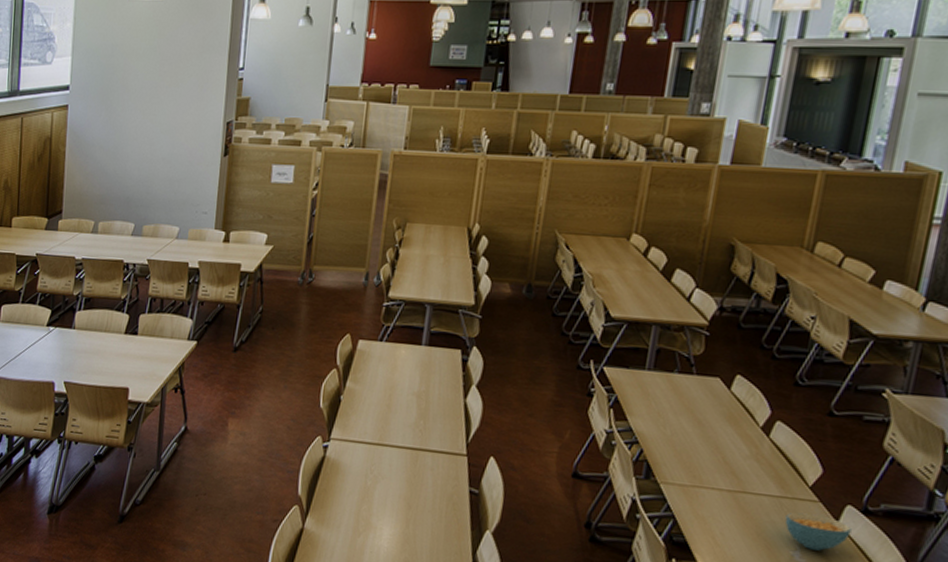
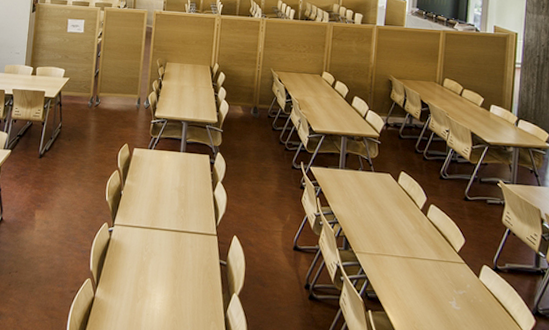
cereal bowl: present [785,512,852,551] -> none [443,272,488,300]

